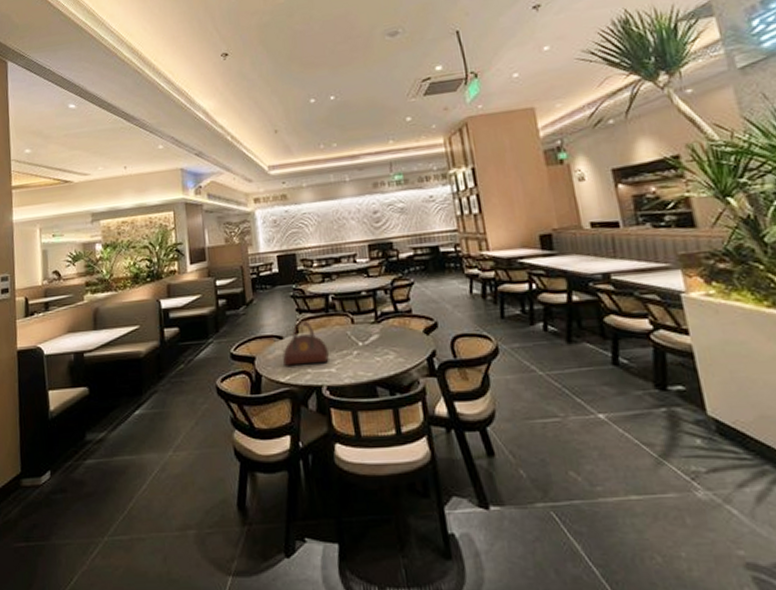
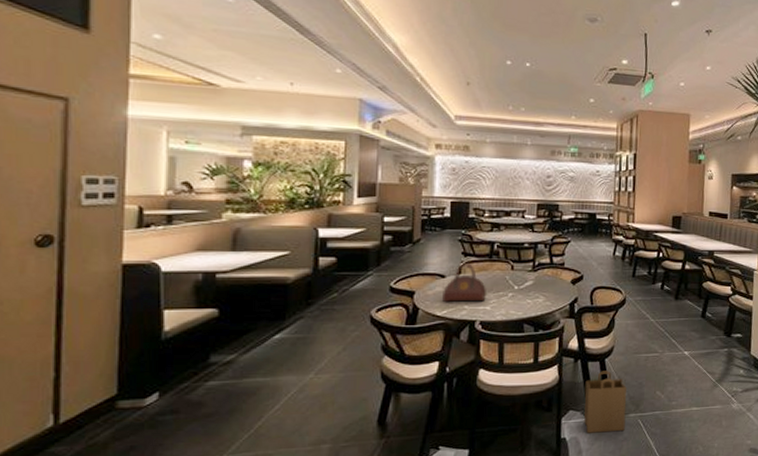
shopping bag: none [466,443,534,529] -> present [584,370,627,434]

